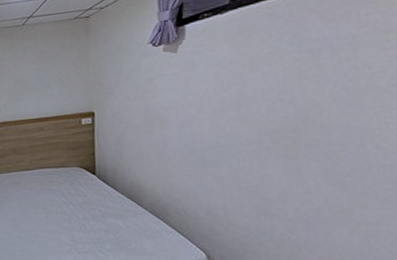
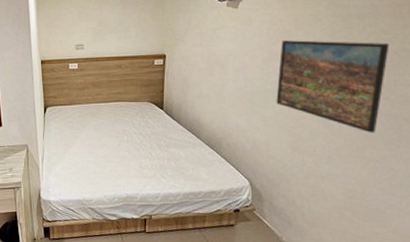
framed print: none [232,78,376,190] -> present [276,40,390,133]

